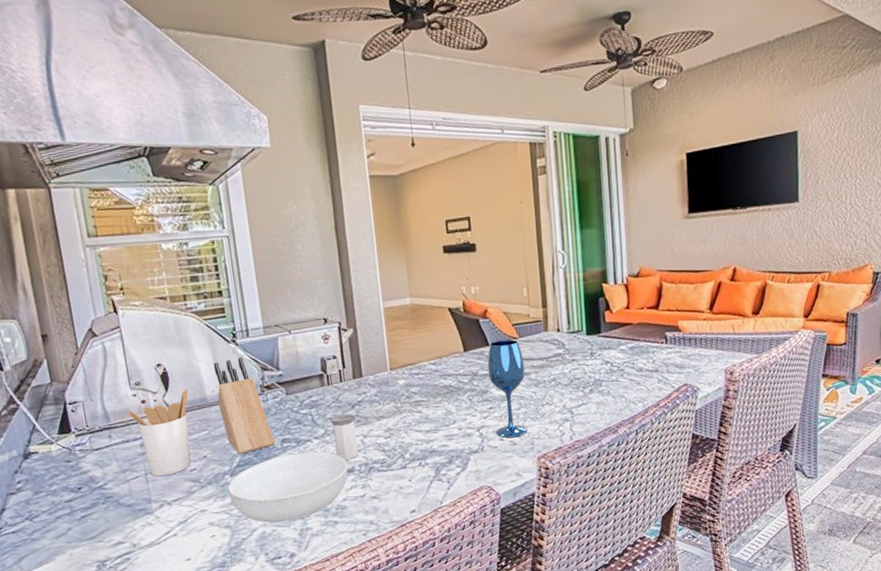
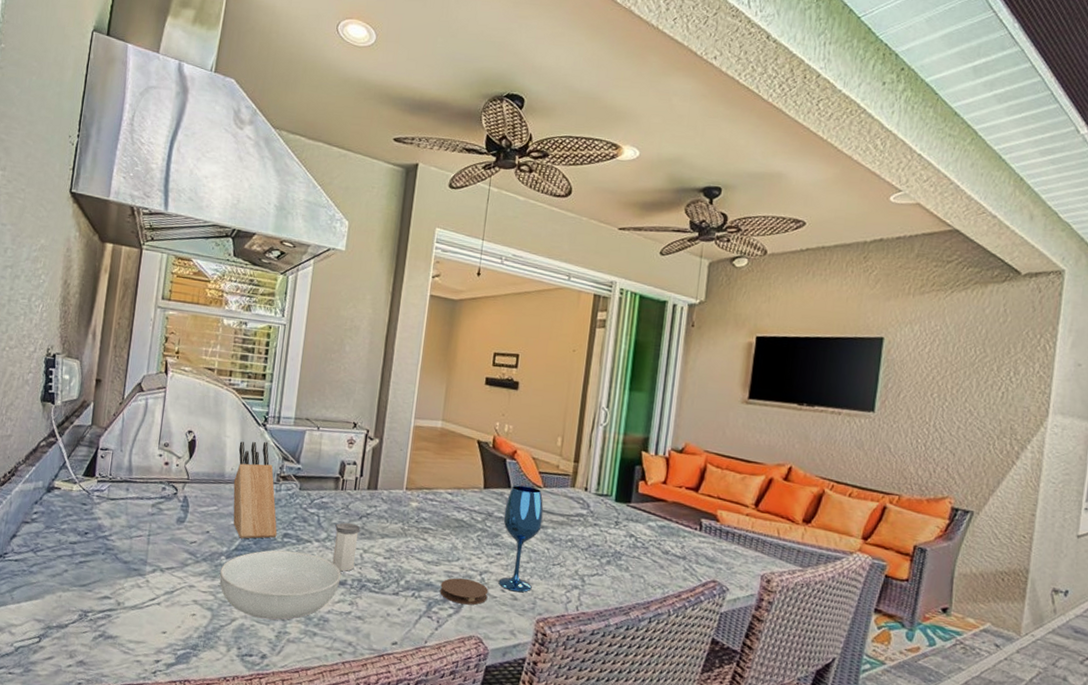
utensil holder: present [126,388,191,477] -> none [148,460,210,542]
coaster: none [443,437,489,462] -> present [440,578,489,605]

